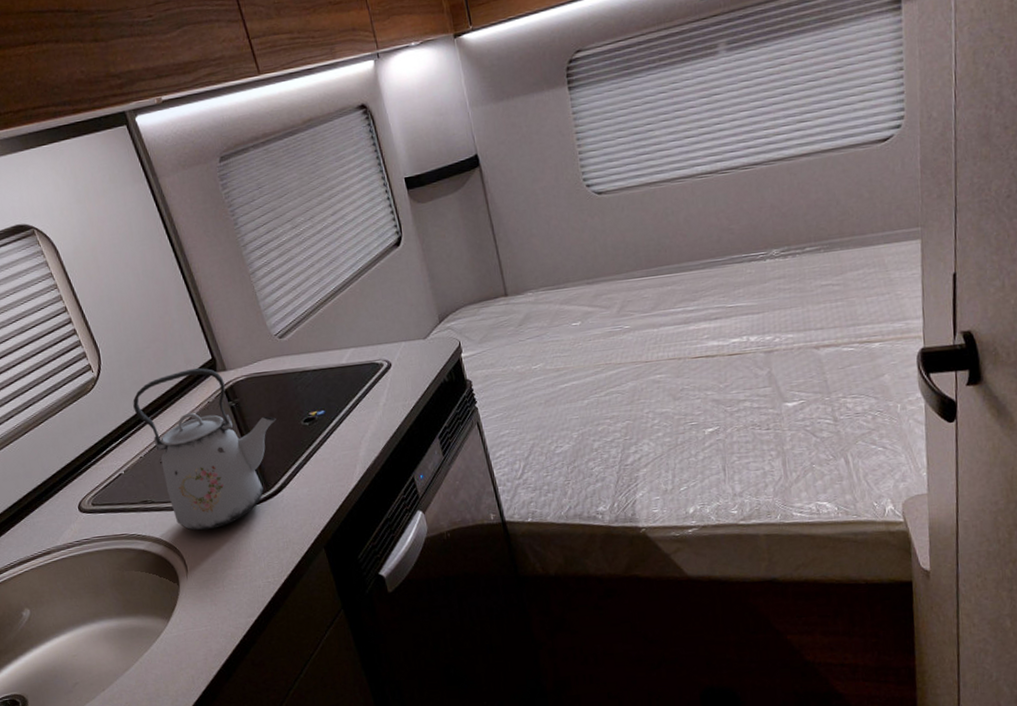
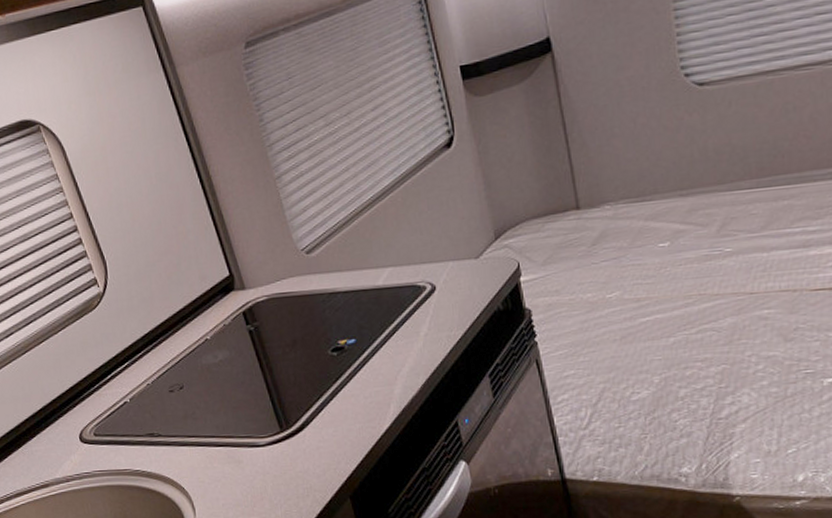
kettle: present [133,368,276,531] -> none [141,285,300,470]

